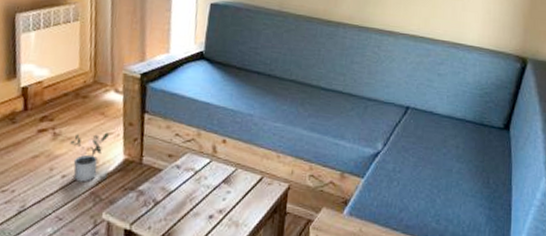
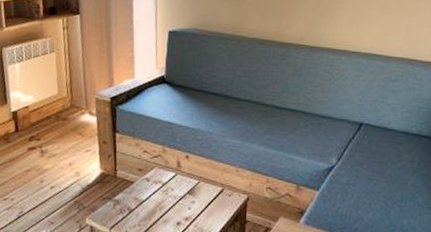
potted plant: present [70,132,109,182] -> none [55,150,87,193]

